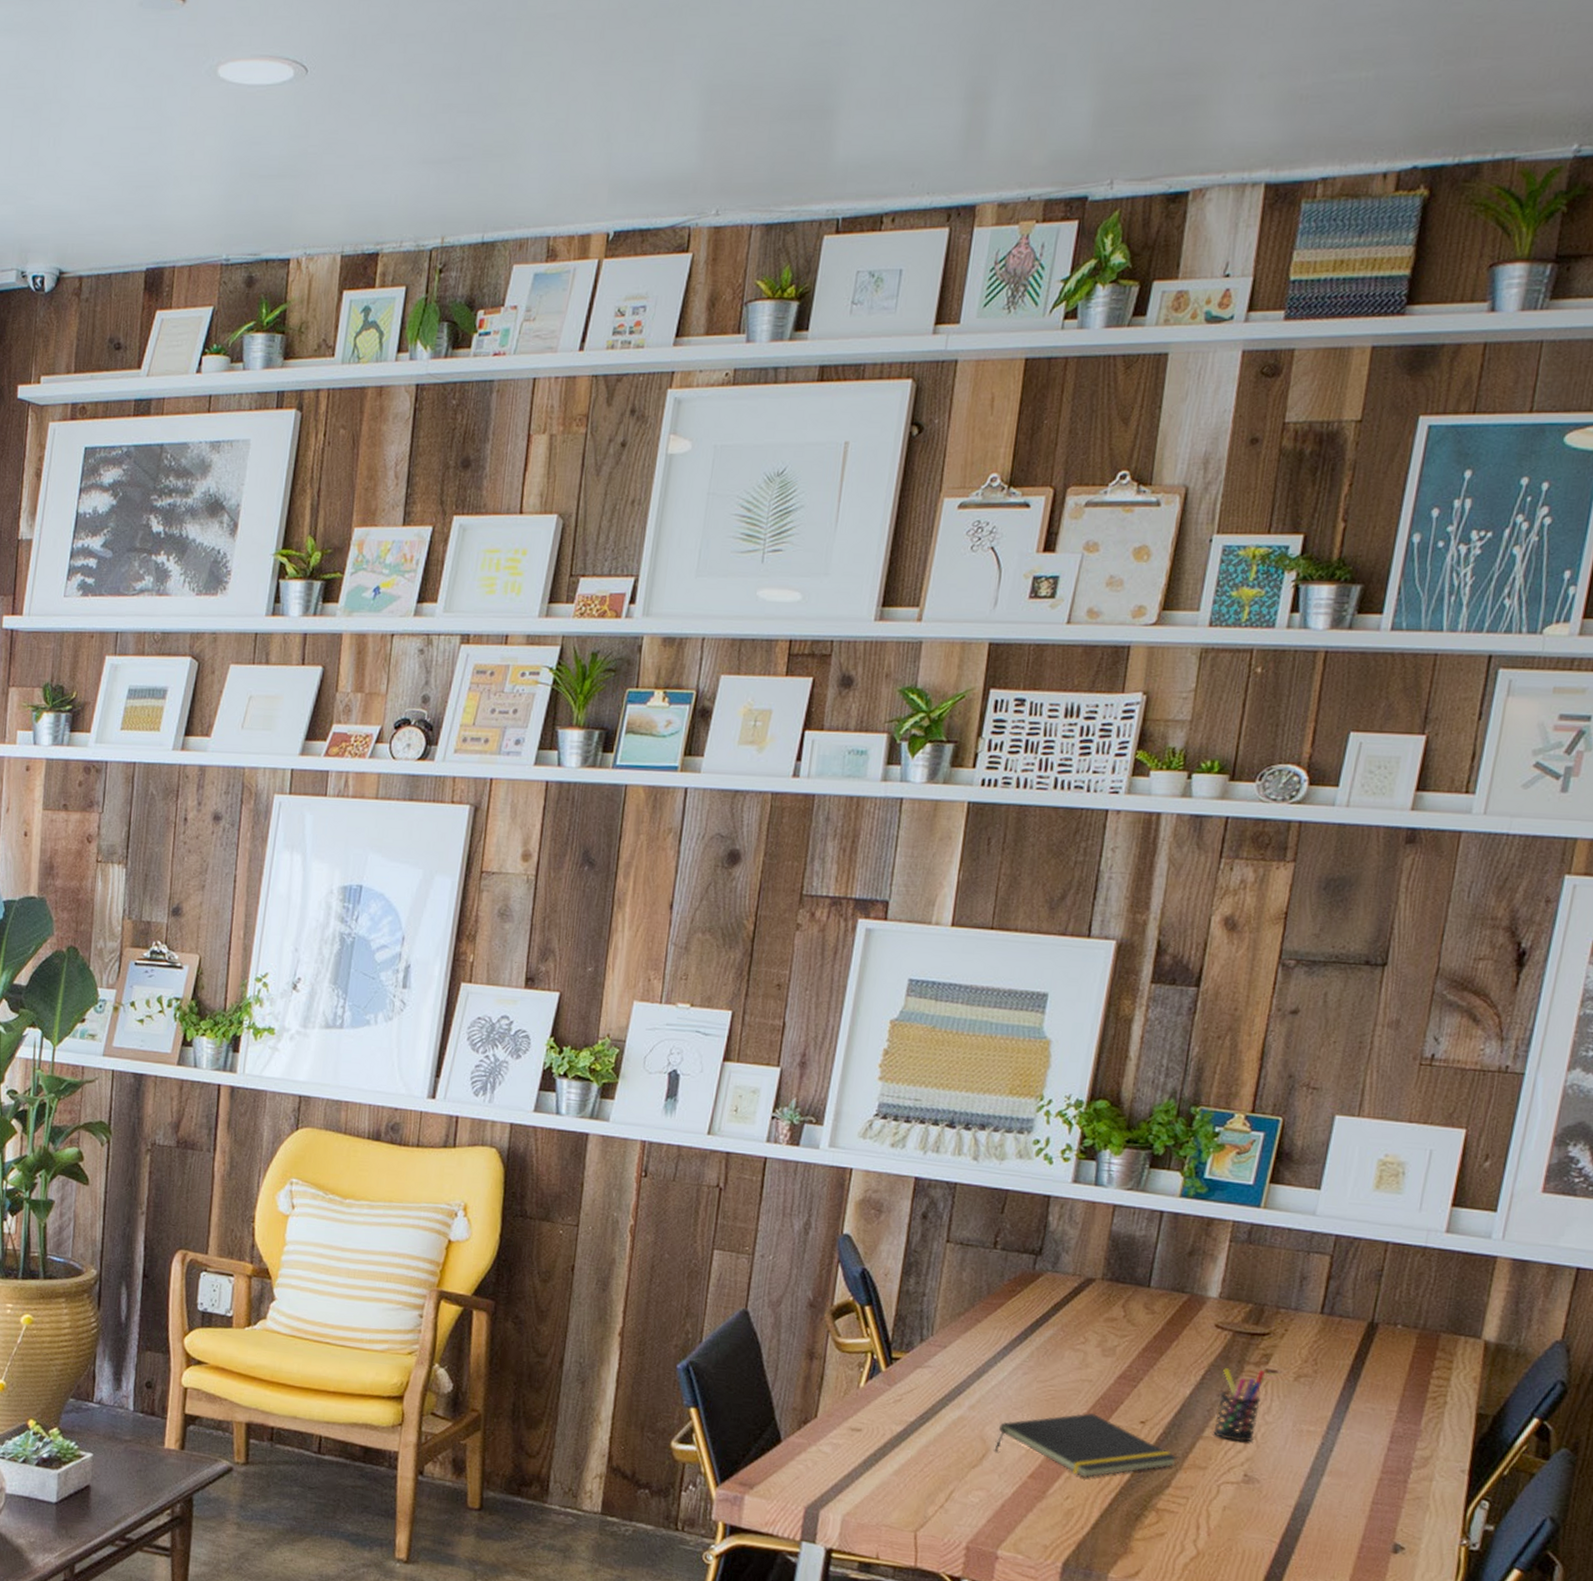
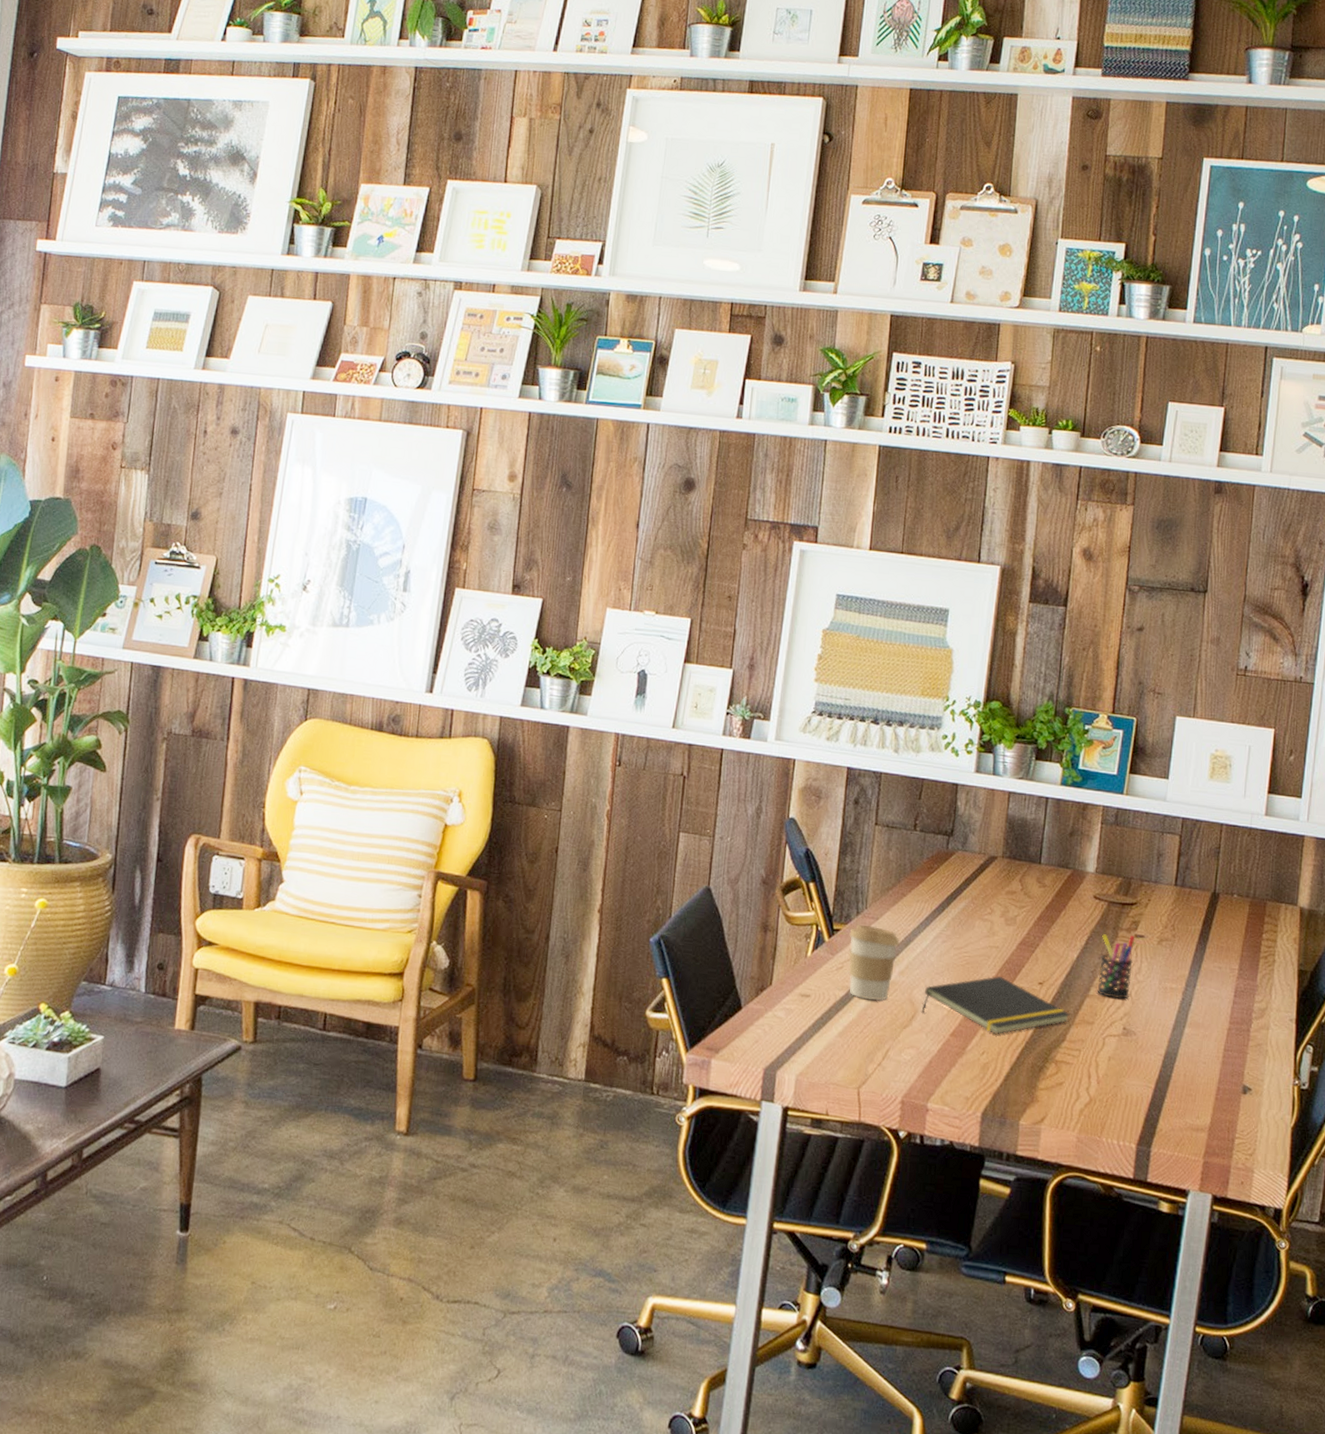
coffee cup: none [908,1352,972,1437] -> present [848,924,901,1001]

